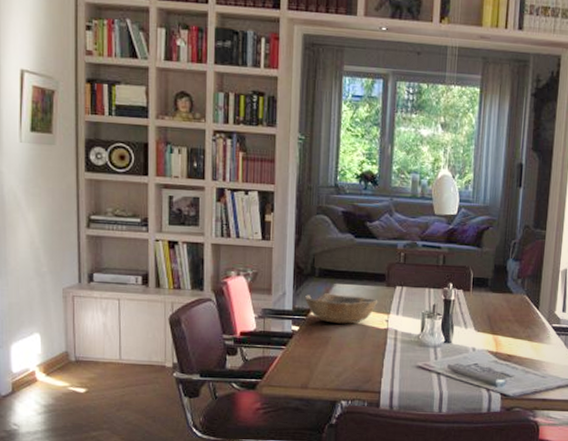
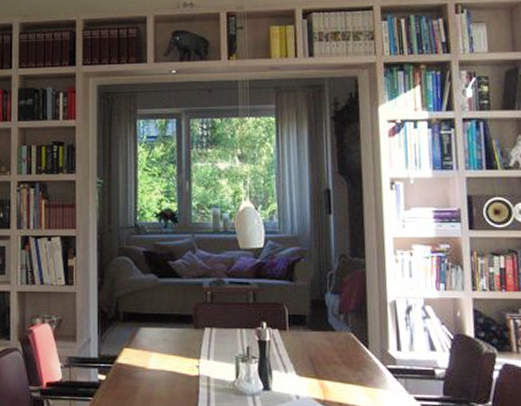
bowl: present [304,293,378,324] -> none [109,338,187,371]

